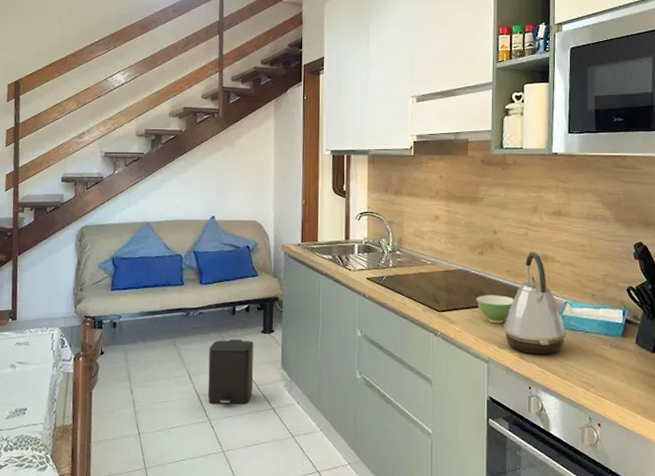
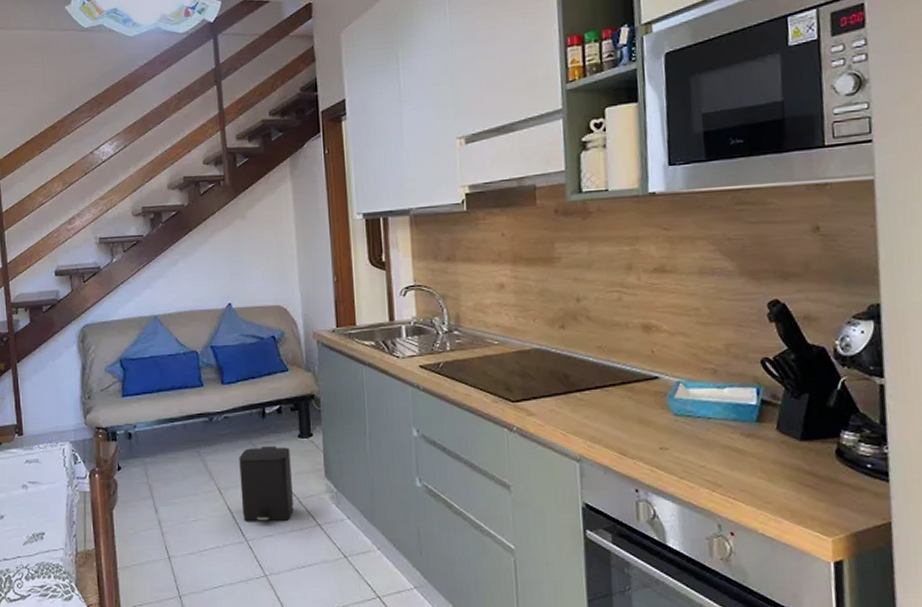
bowl: present [475,295,514,324] -> none [558,377,609,414]
kettle: present [503,252,567,355] -> none [596,321,682,450]

